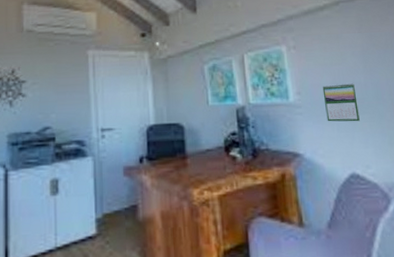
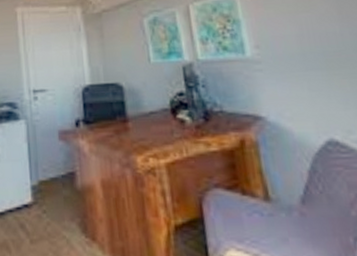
calendar: present [322,82,361,122] -> none [286,32,338,79]

